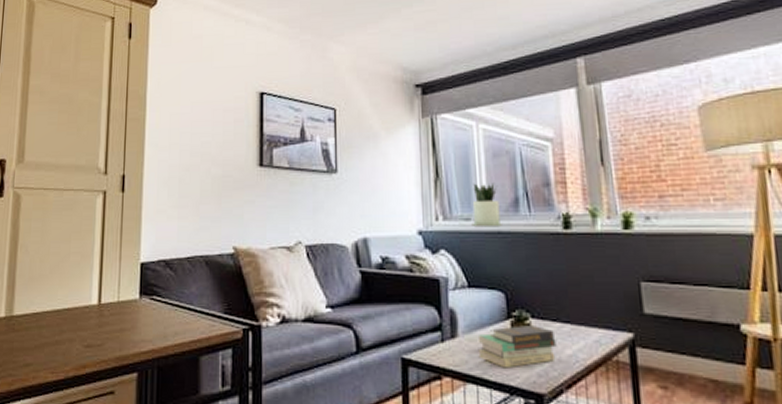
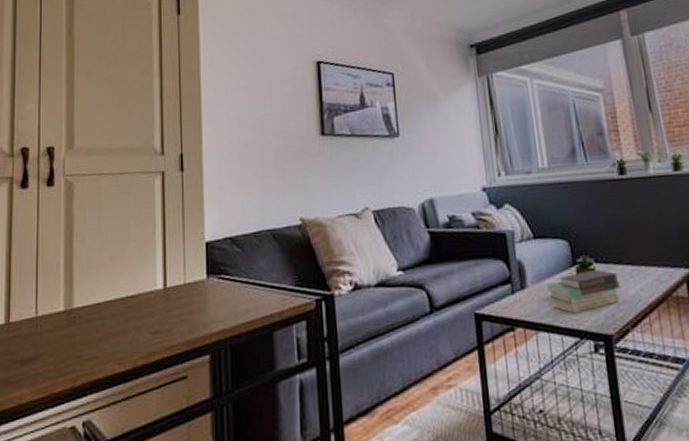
planter: present [471,182,502,227] -> none [531,135,562,180]

